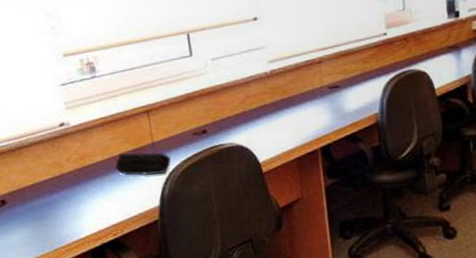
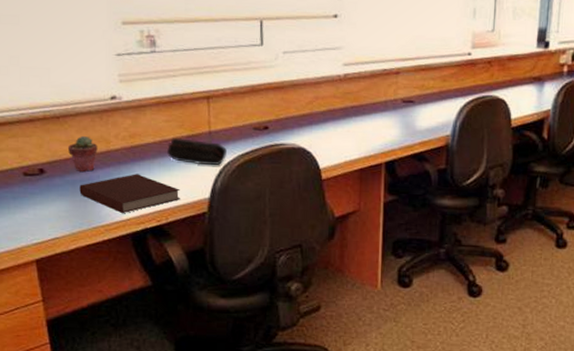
potted succulent: none [25,164,52,198] -> present [67,136,98,172]
notebook: none [39,192,132,232] -> present [79,174,180,213]

